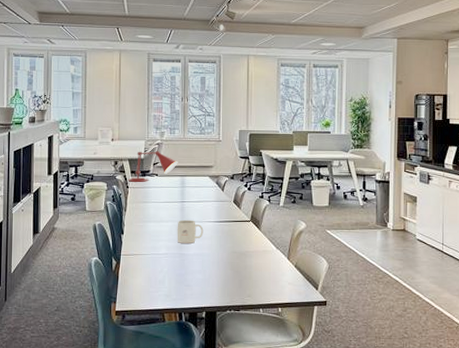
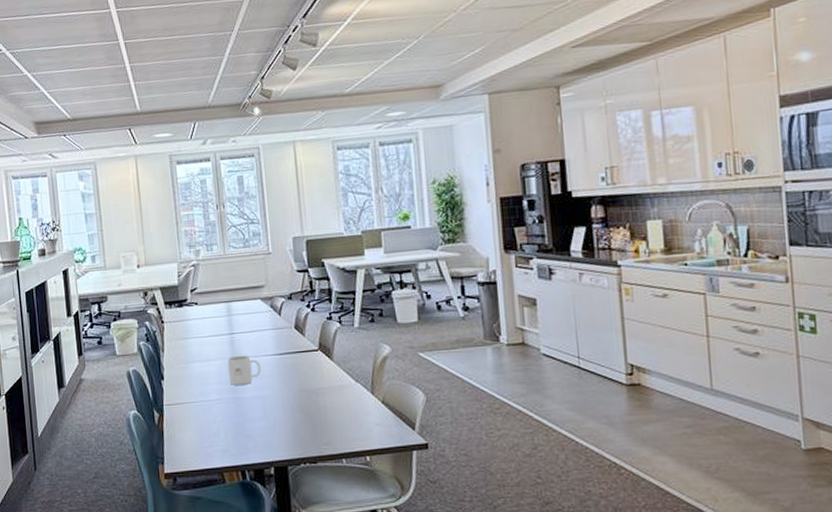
desk lamp: present [128,150,178,182] -> none [162,273,221,315]

